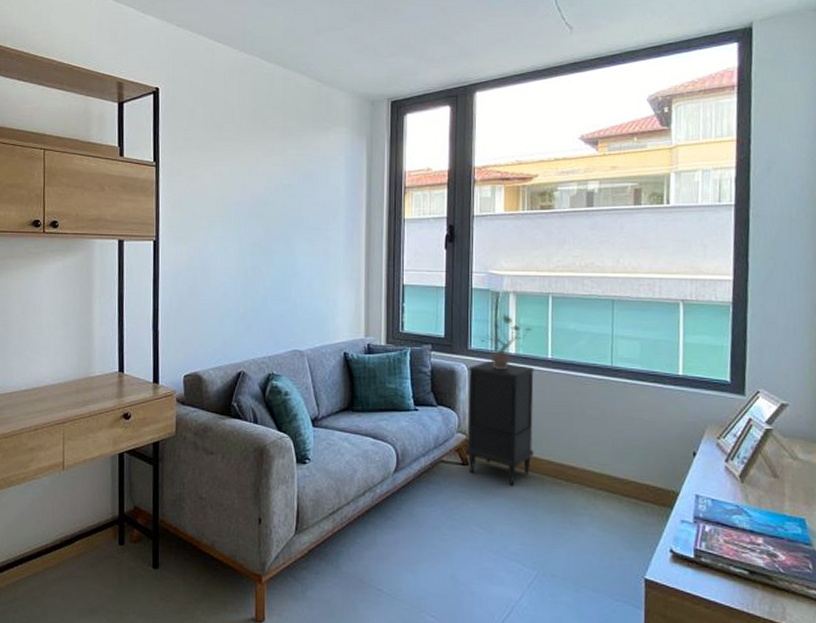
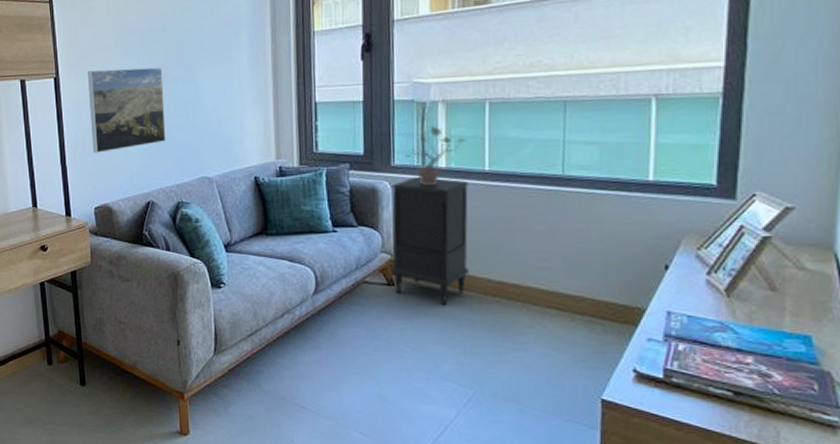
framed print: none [187,237,263,320] -> present [88,67,166,153]

